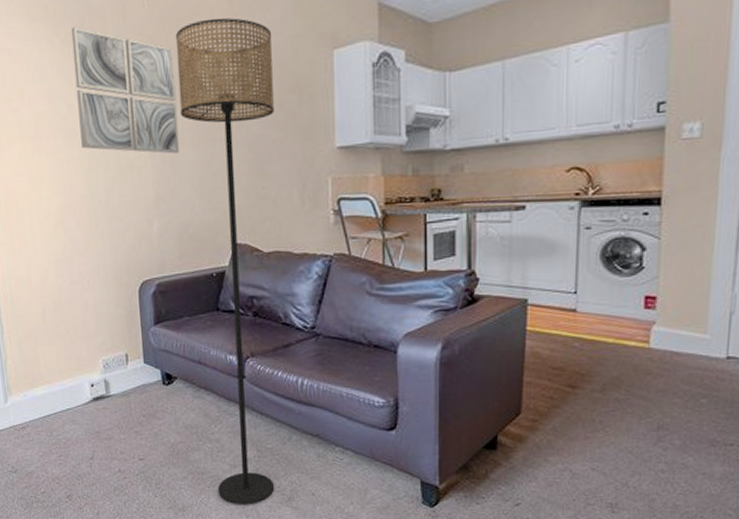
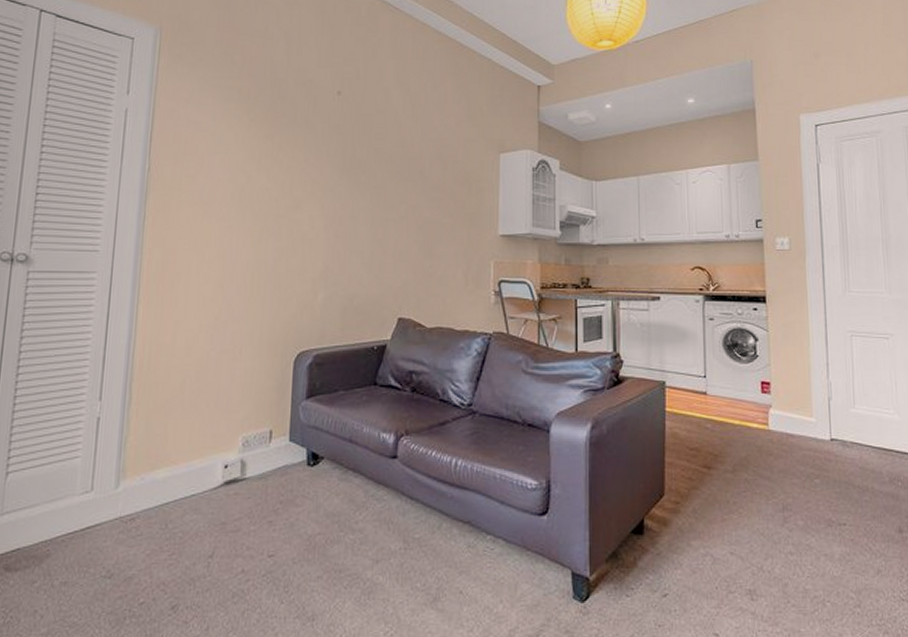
wall art: present [71,27,180,154] -> none [255,110,357,230]
floor lamp: present [175,17,274,504] -> none [355,117,448,609]

